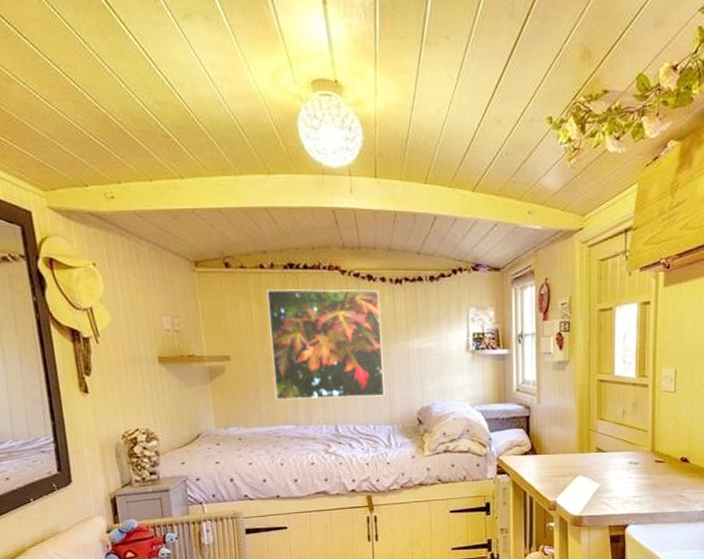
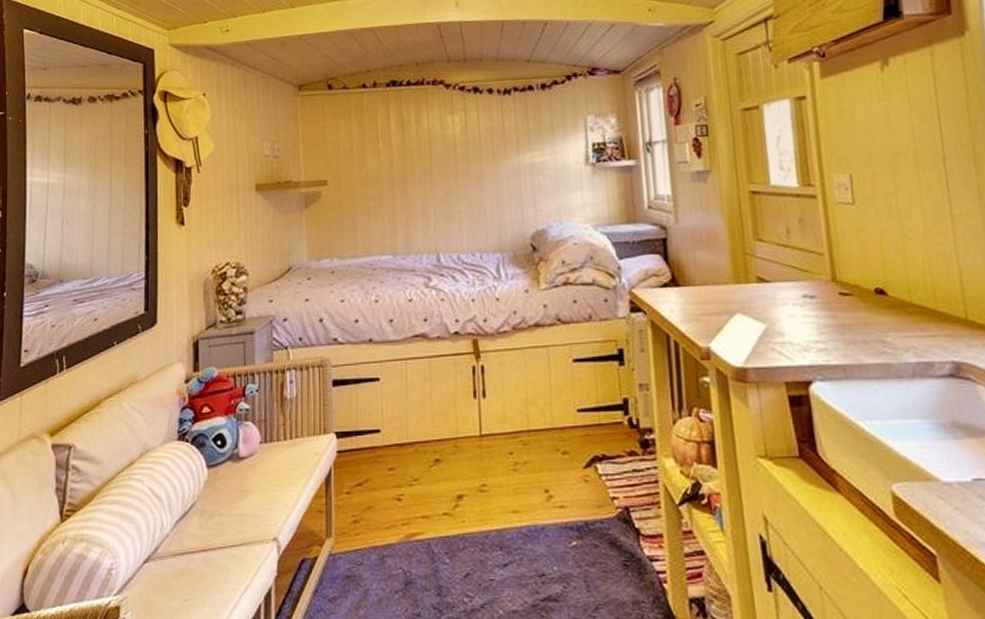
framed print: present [267,289,385,401] -> none [368,102,493,228]

